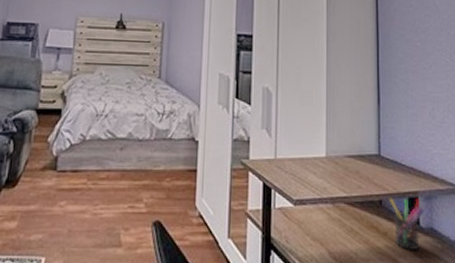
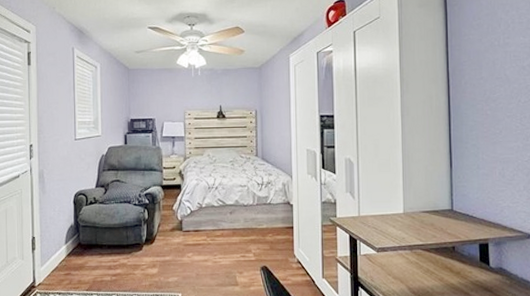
pen holder: present [388,198,424,250] -> none [461,244,494,285]

